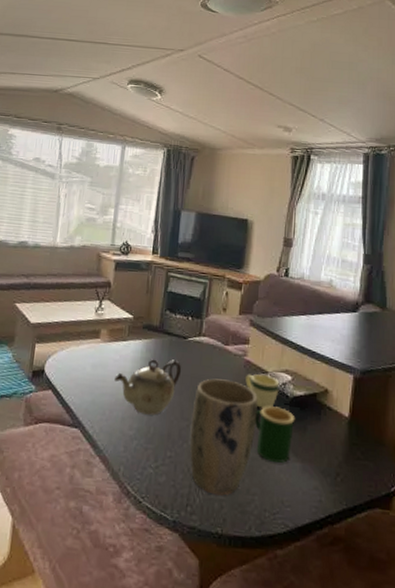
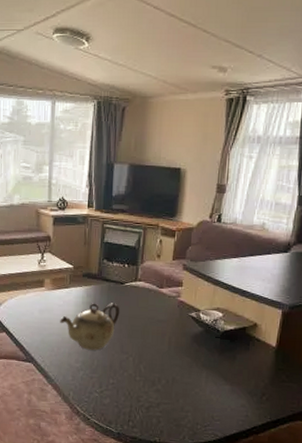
plant pot: present [189,378,258,496] -> none [129,318,191,413]
mug: present [245,373,280,409] -> none [179,312,211,342]
mug: present [255,406,295,463] -> none [188,339,226,386]

